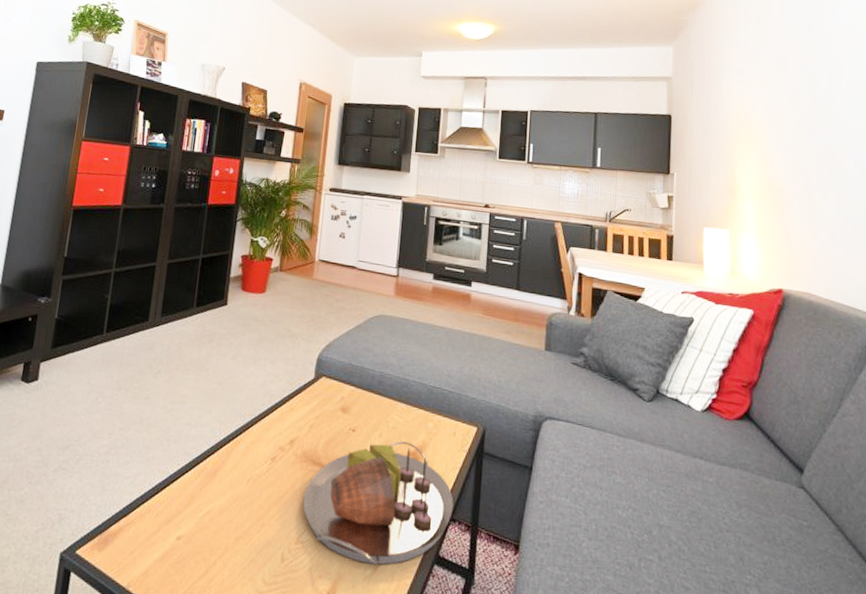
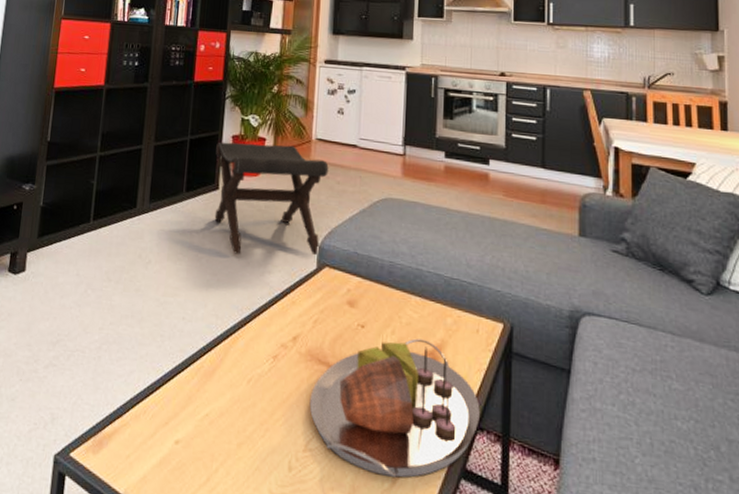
footstool: none [222,261,329,366] -> present [214,142,329,255]

